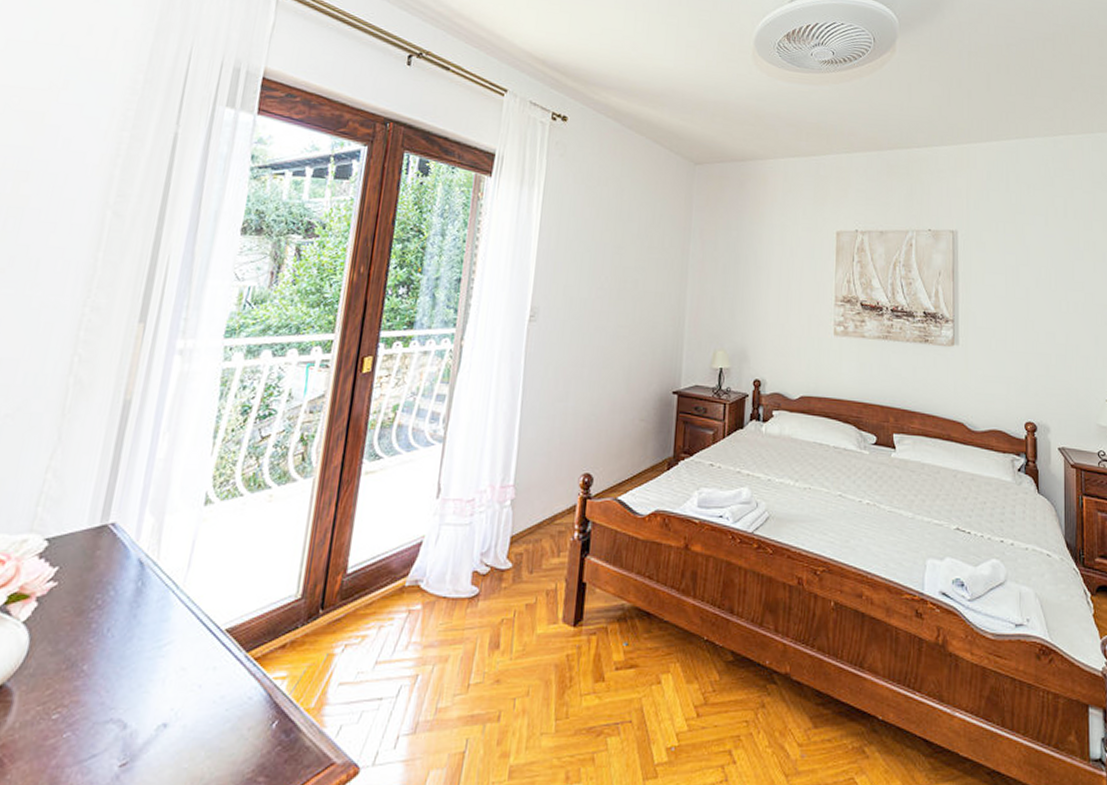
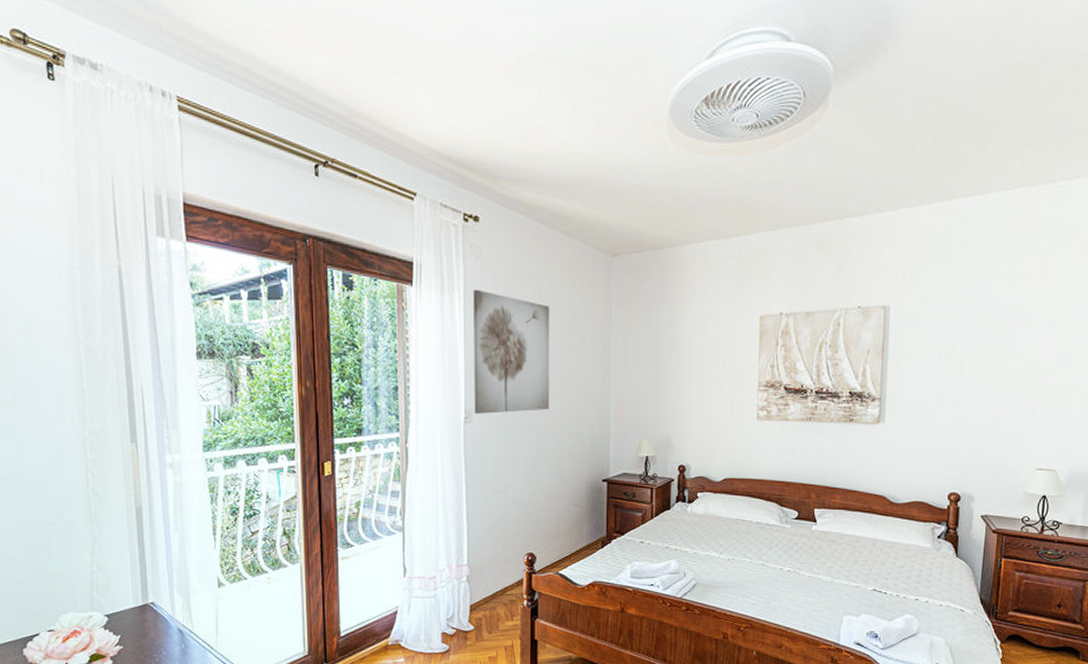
wall art: none [540,185,630,313] -> present [473,289,550,414]

